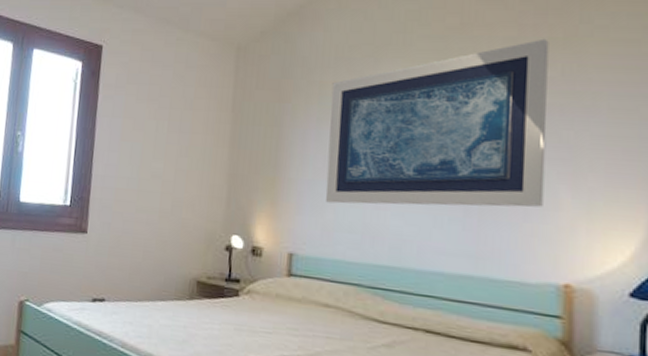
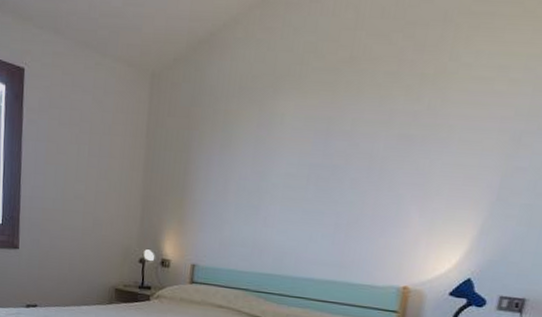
wall art: present [325,38,549,208] -> none [224,74,422,225]

